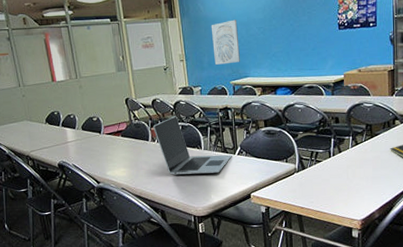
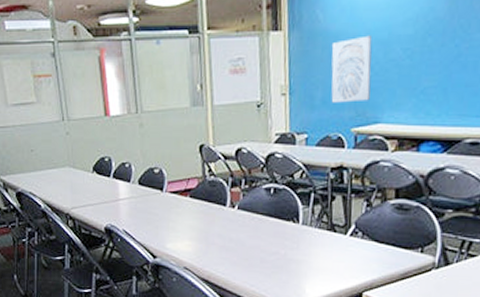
laptop: present [153,116,232,175] -> none [234,174,342,259]

